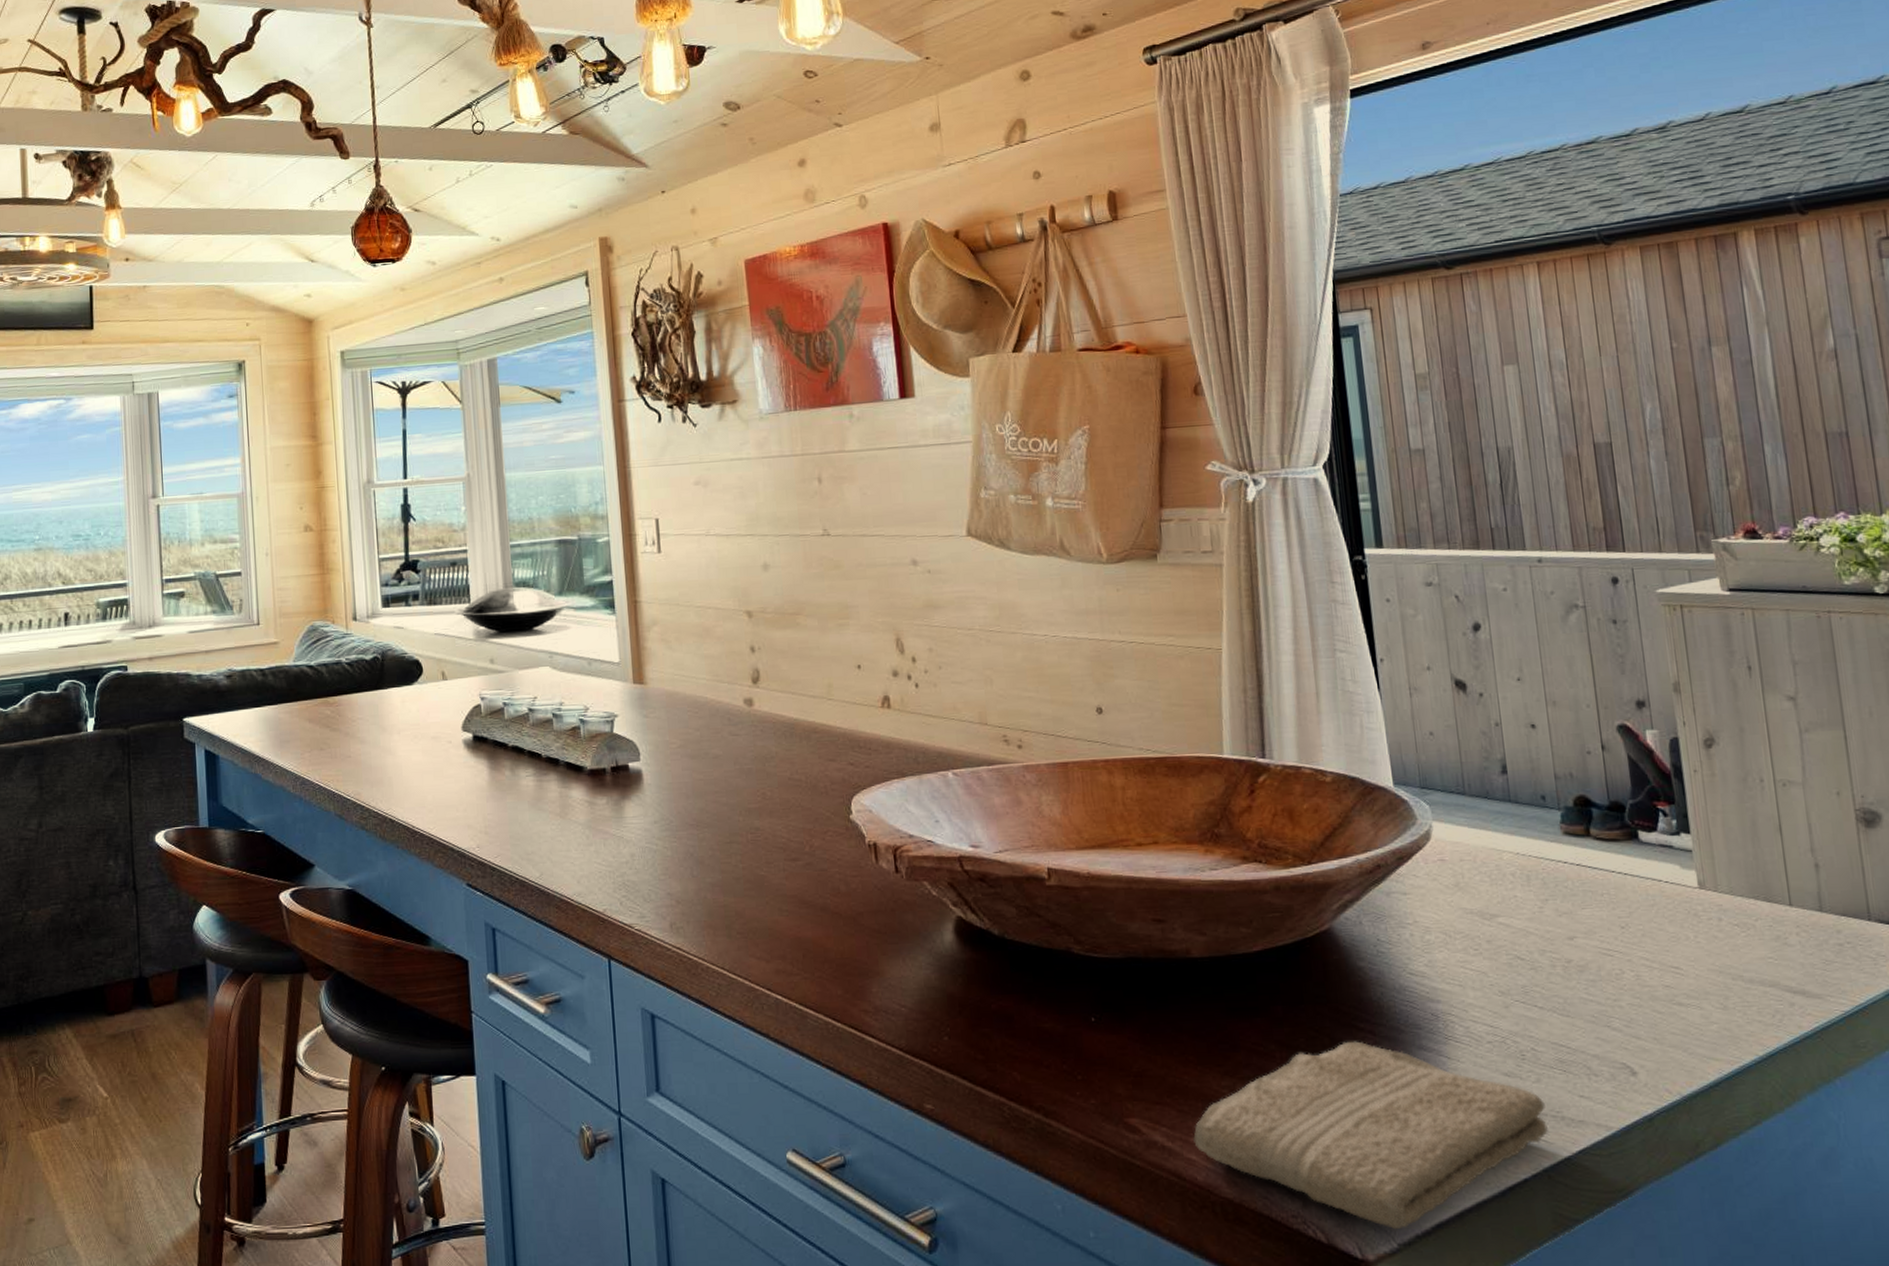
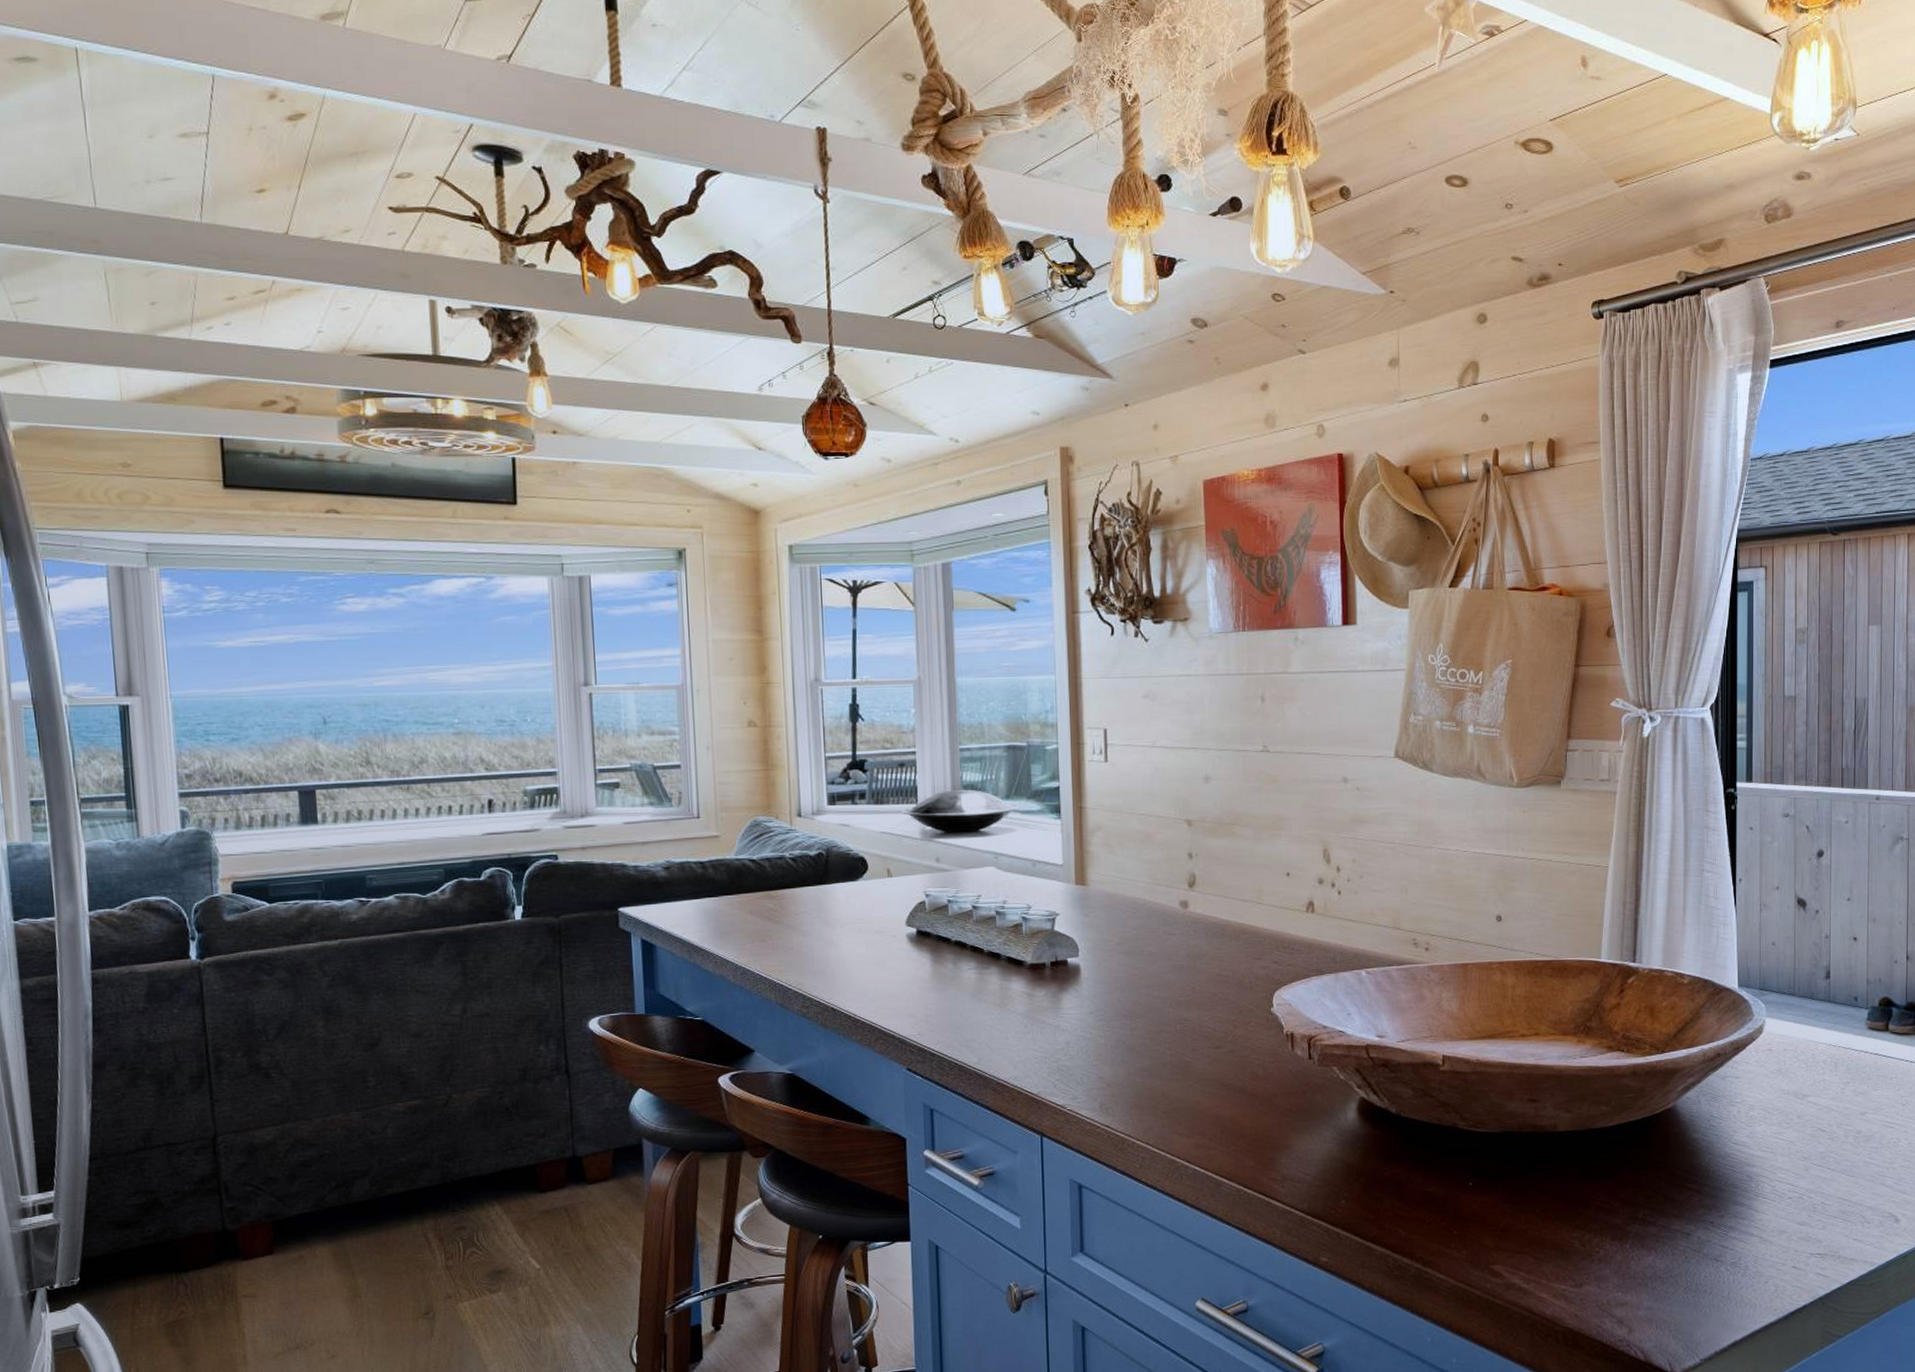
washcloth: present [1193,1041,1548,1230] -> none [1545,1198,1827,1349]

